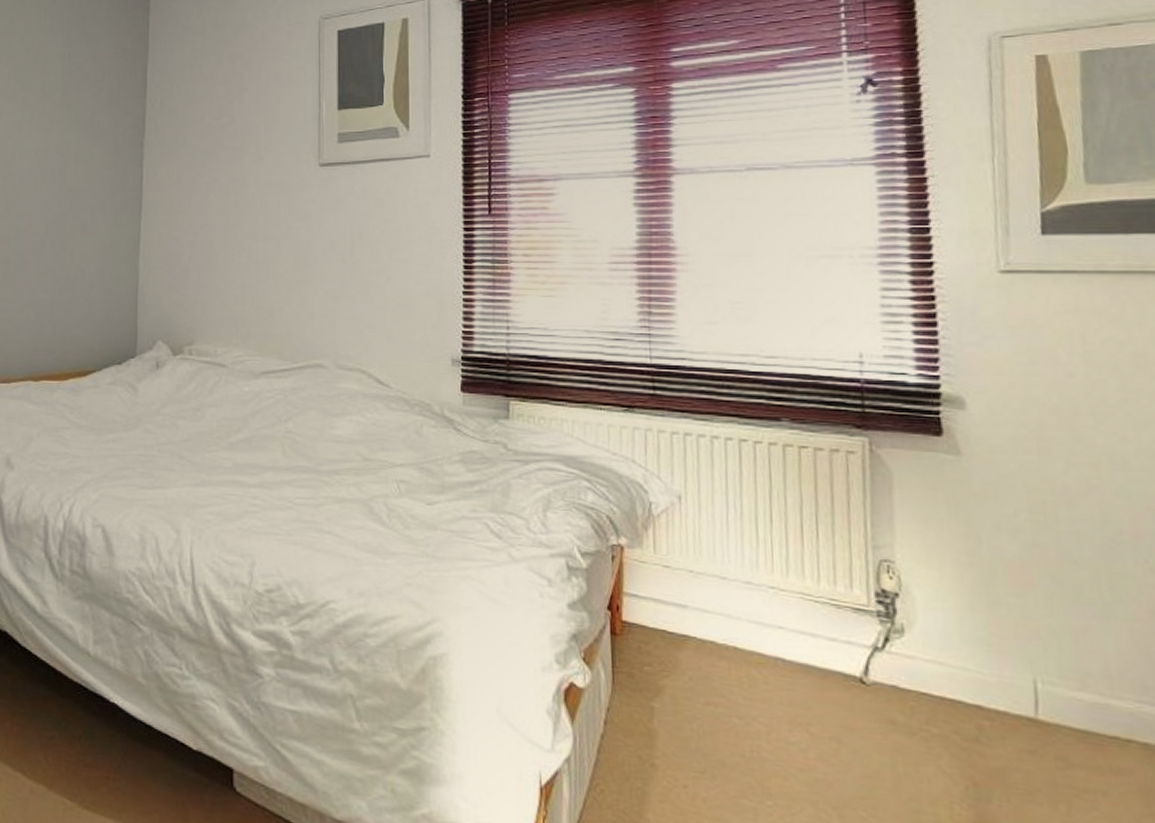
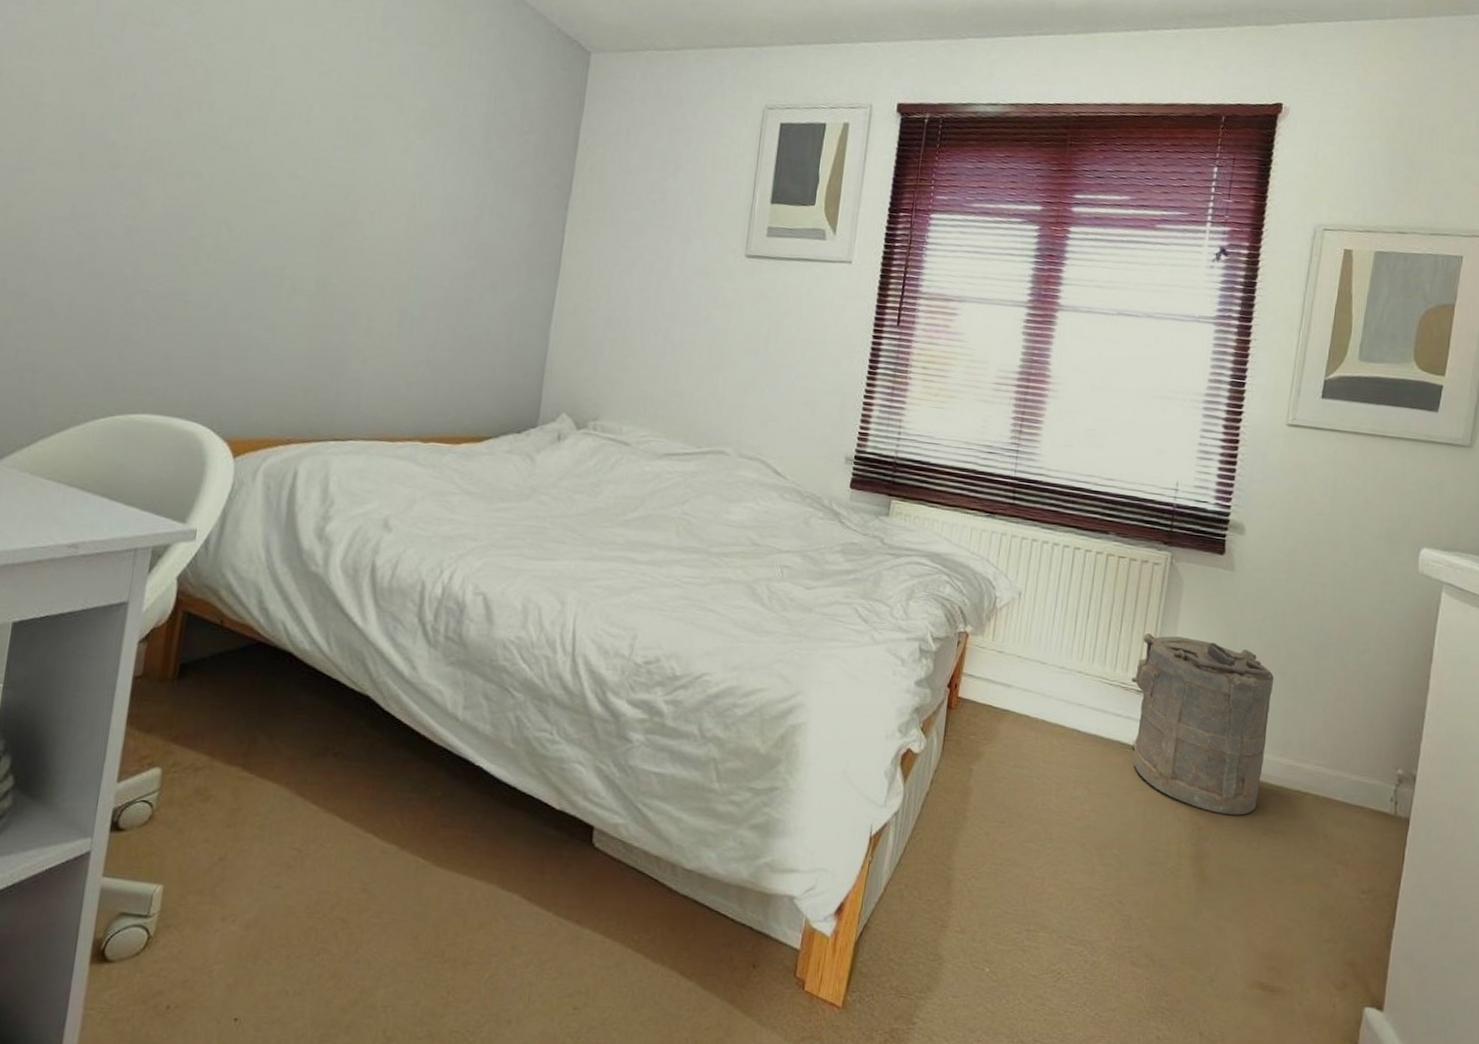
laundry hamper: none [843,537,1056,769] -> present [1131,633,1275,815]

